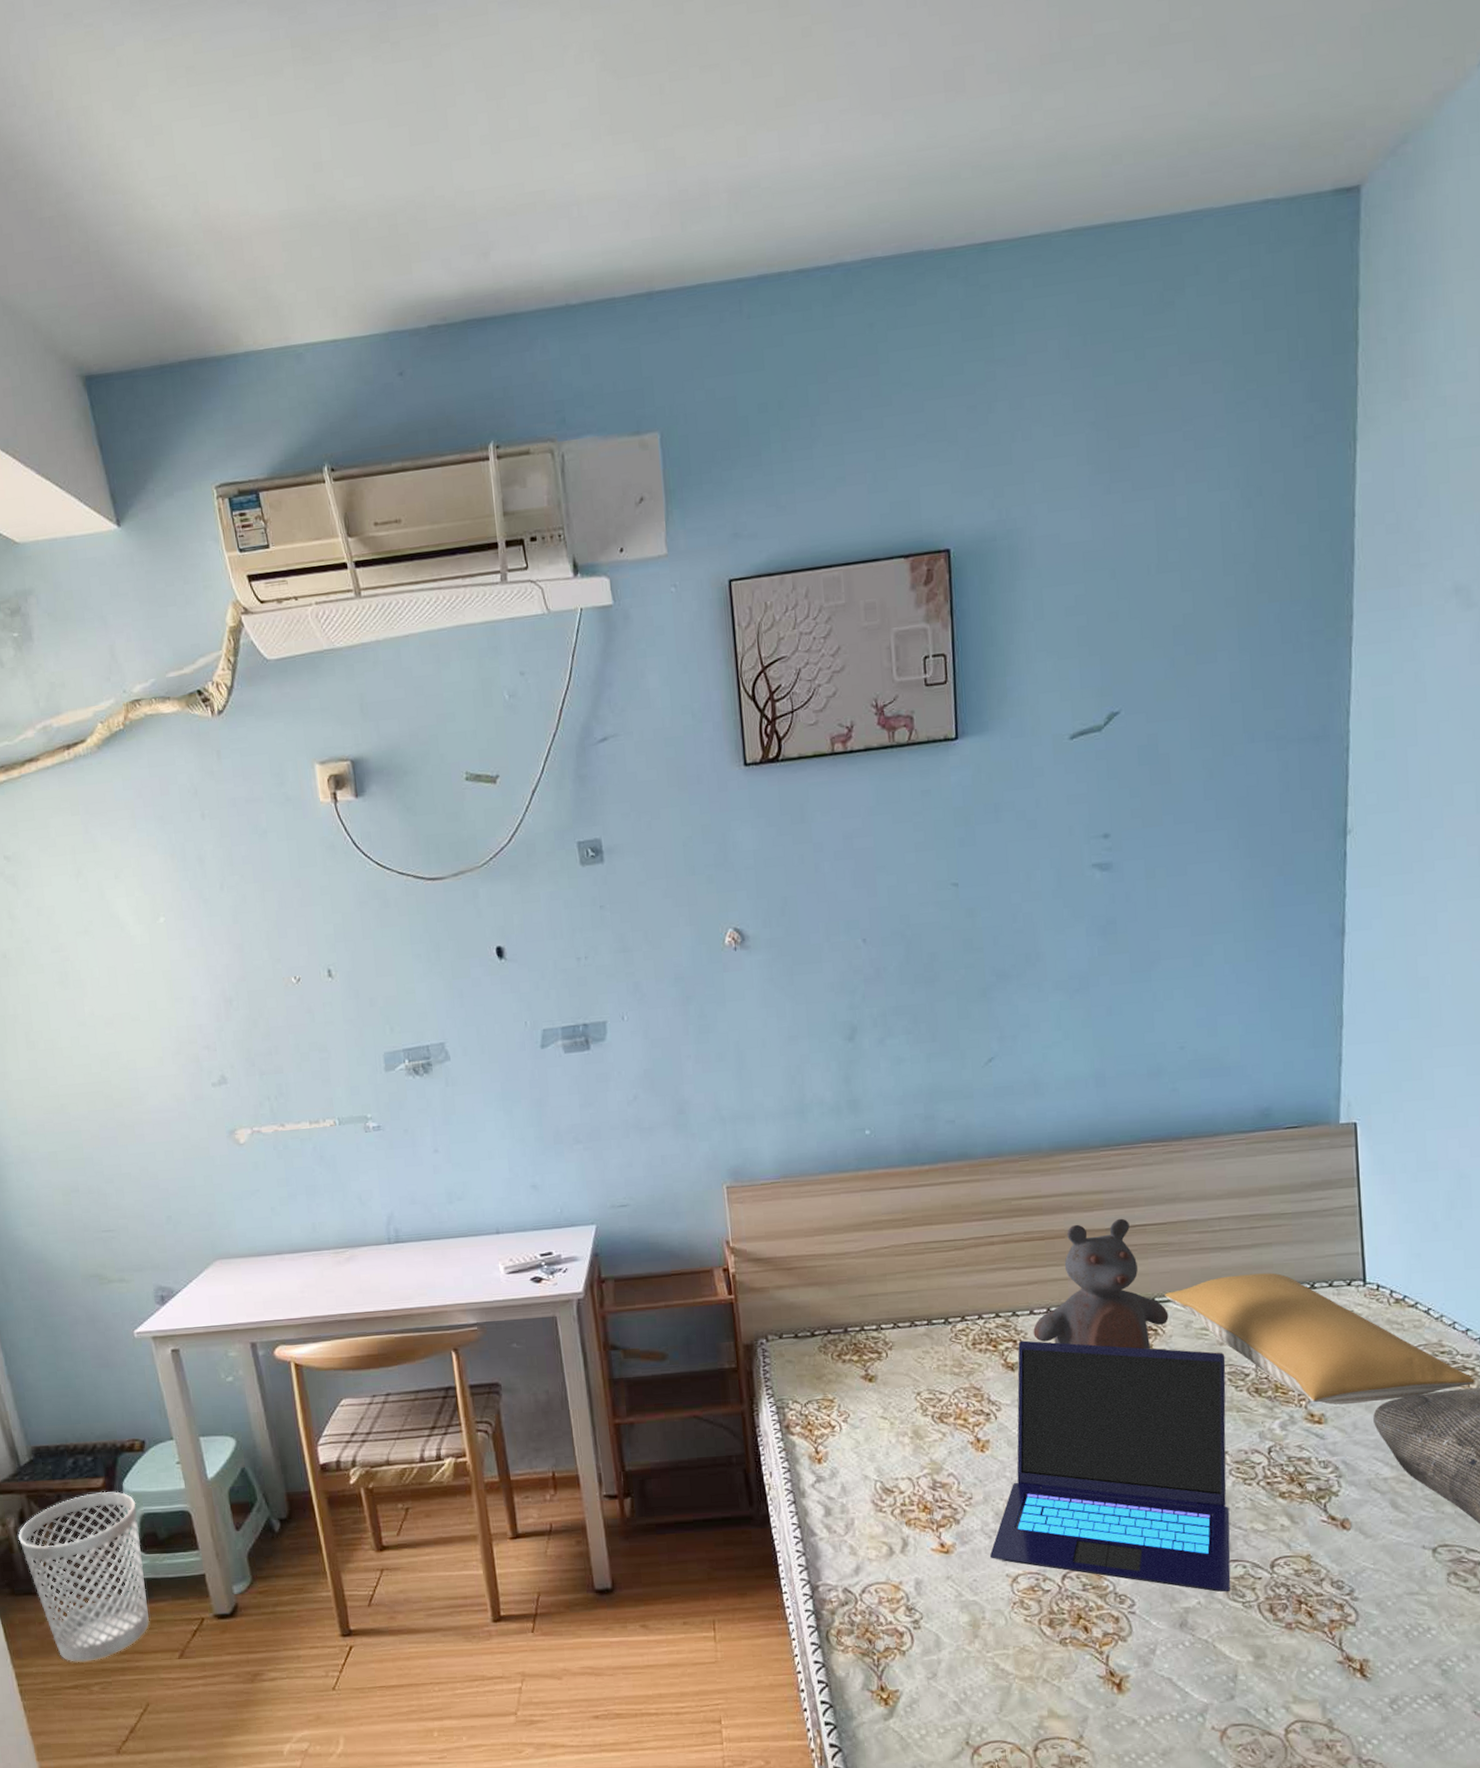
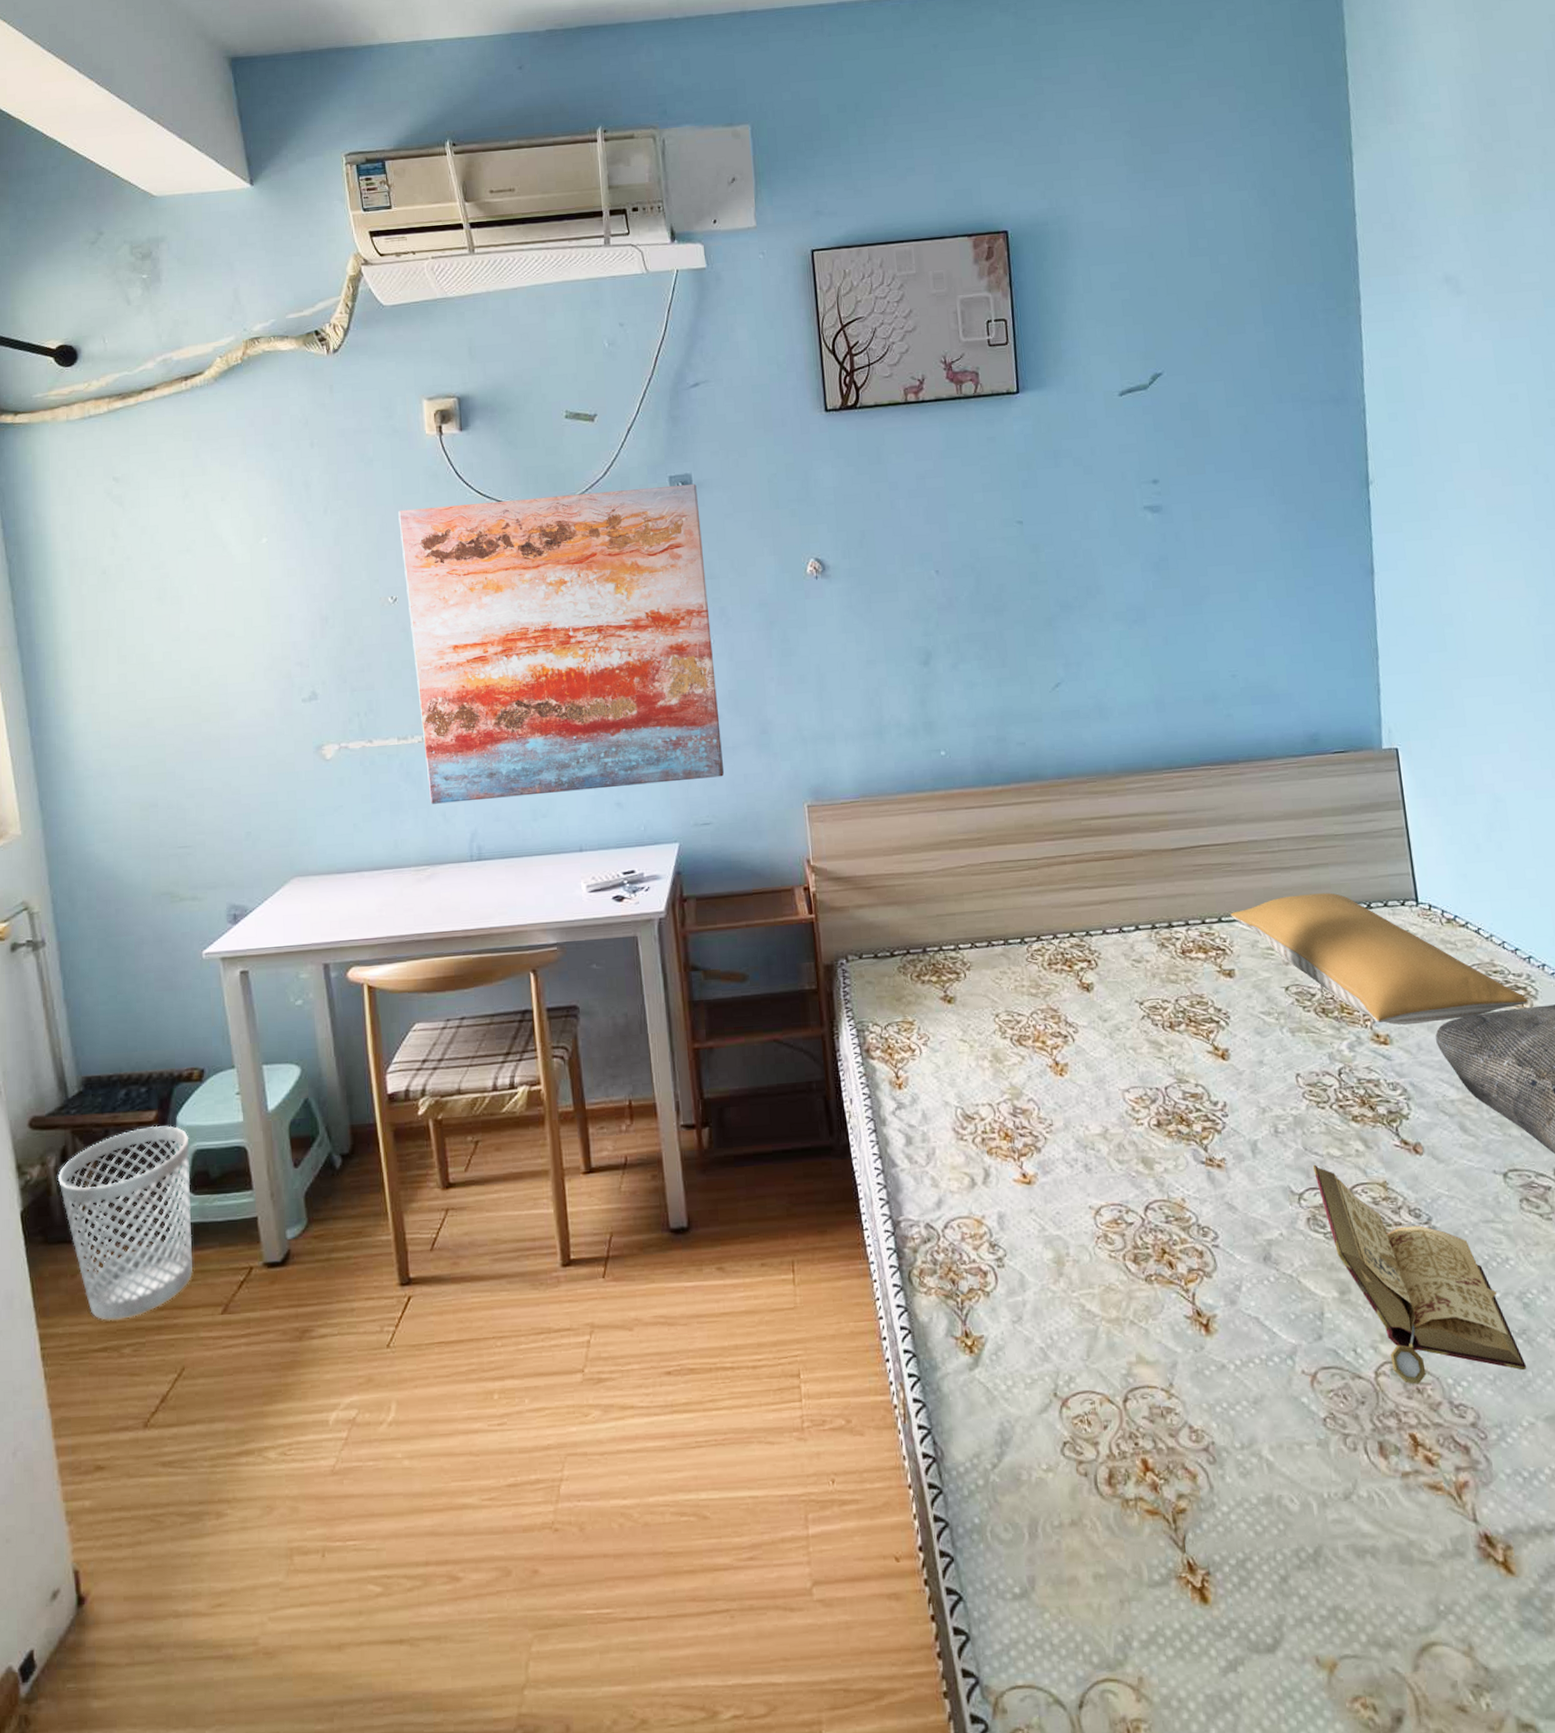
wall art: none [296,849,641,1188] -> present [398,483,725,804]
laptop: present [989,1340,1231,1592] -> none [1071,960,1311,1223]
teddy bear: present [1033,1218,1169,1350] -> none [1106,838,1236,969]
book: none [1236,1539,1439,1741] -> present [1313,1165,1526,1385]

